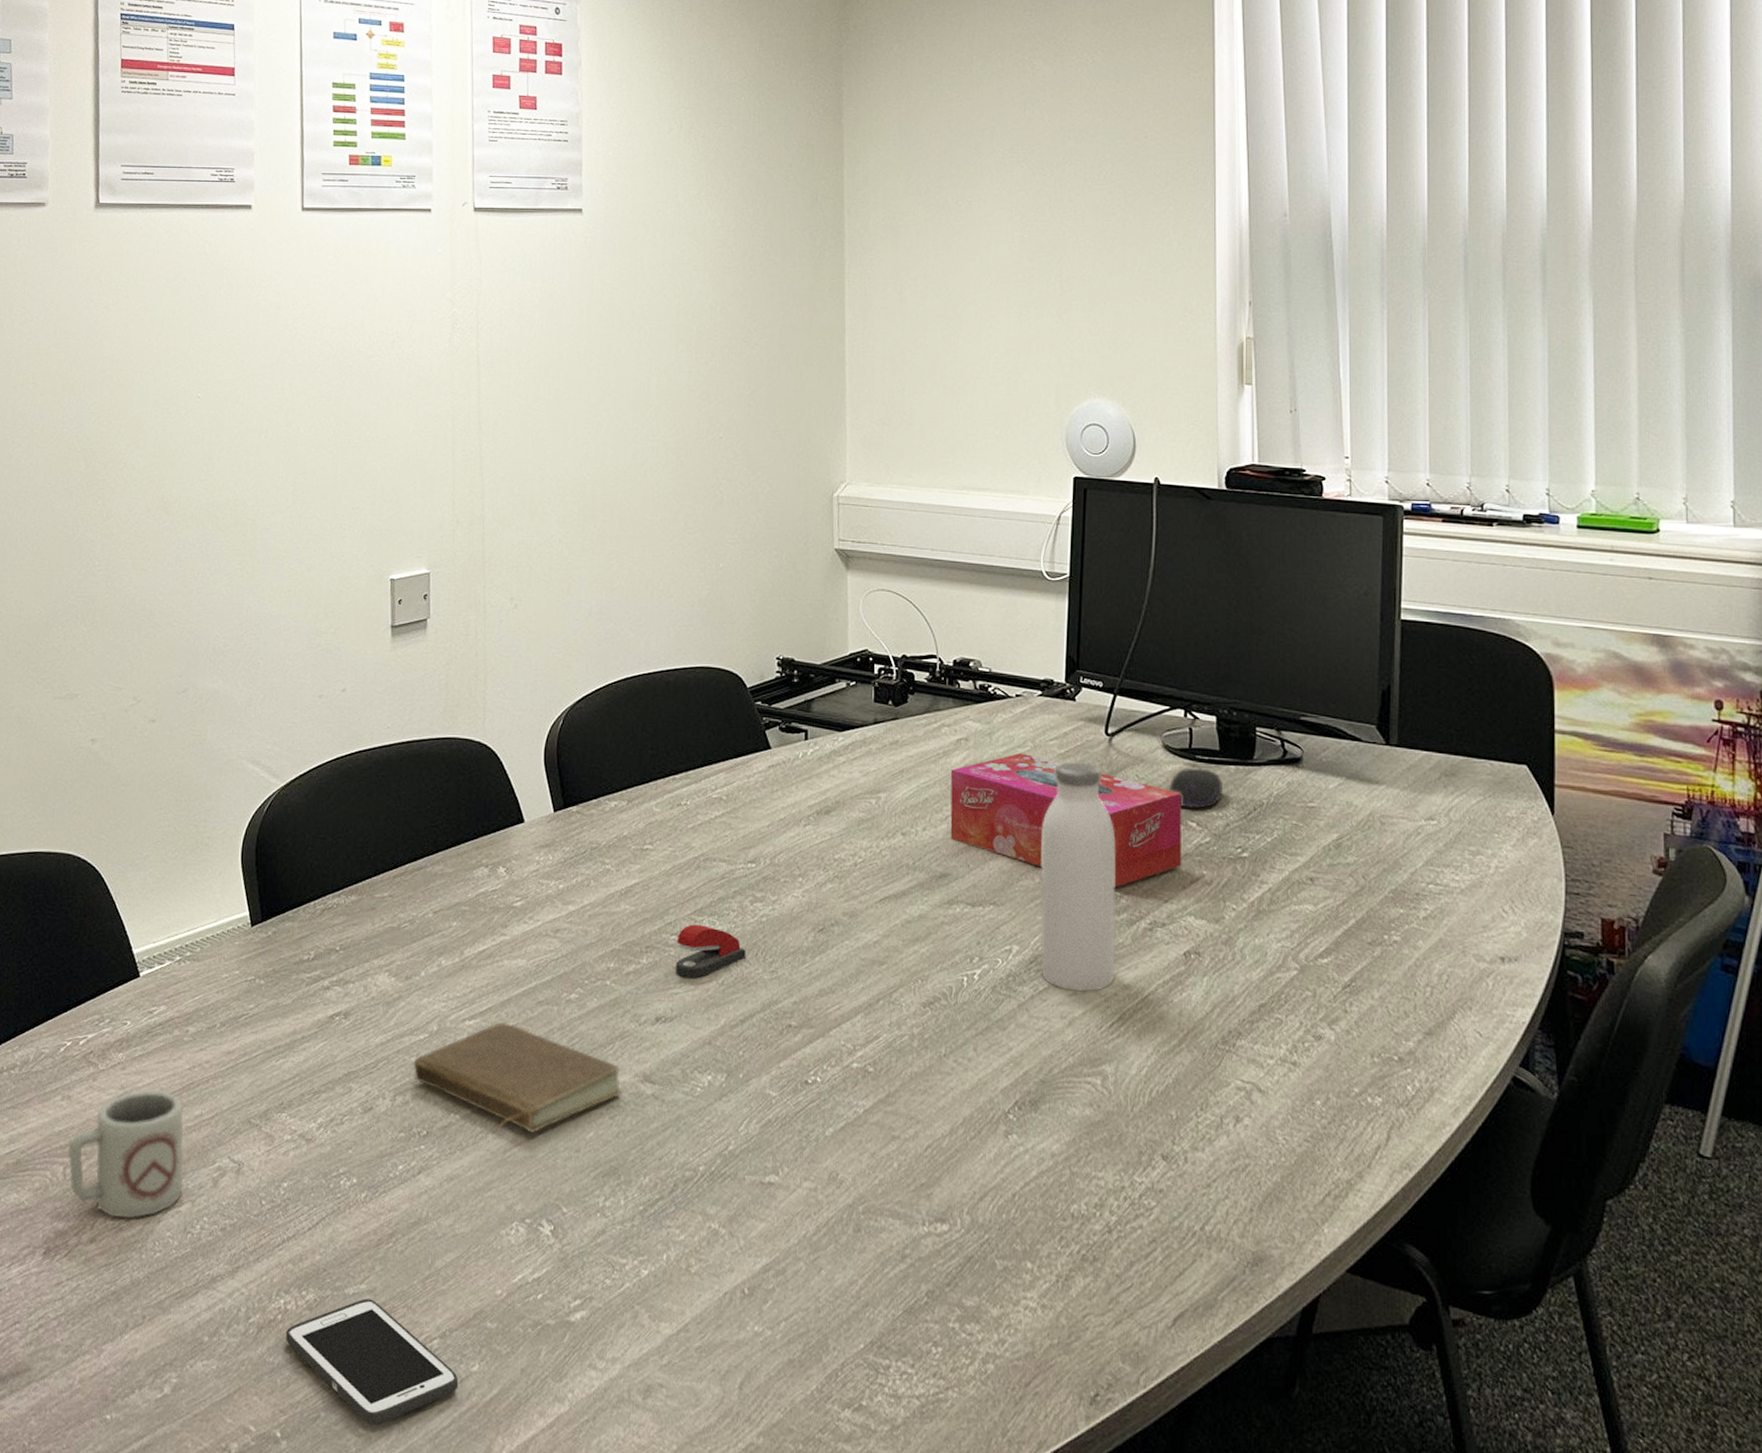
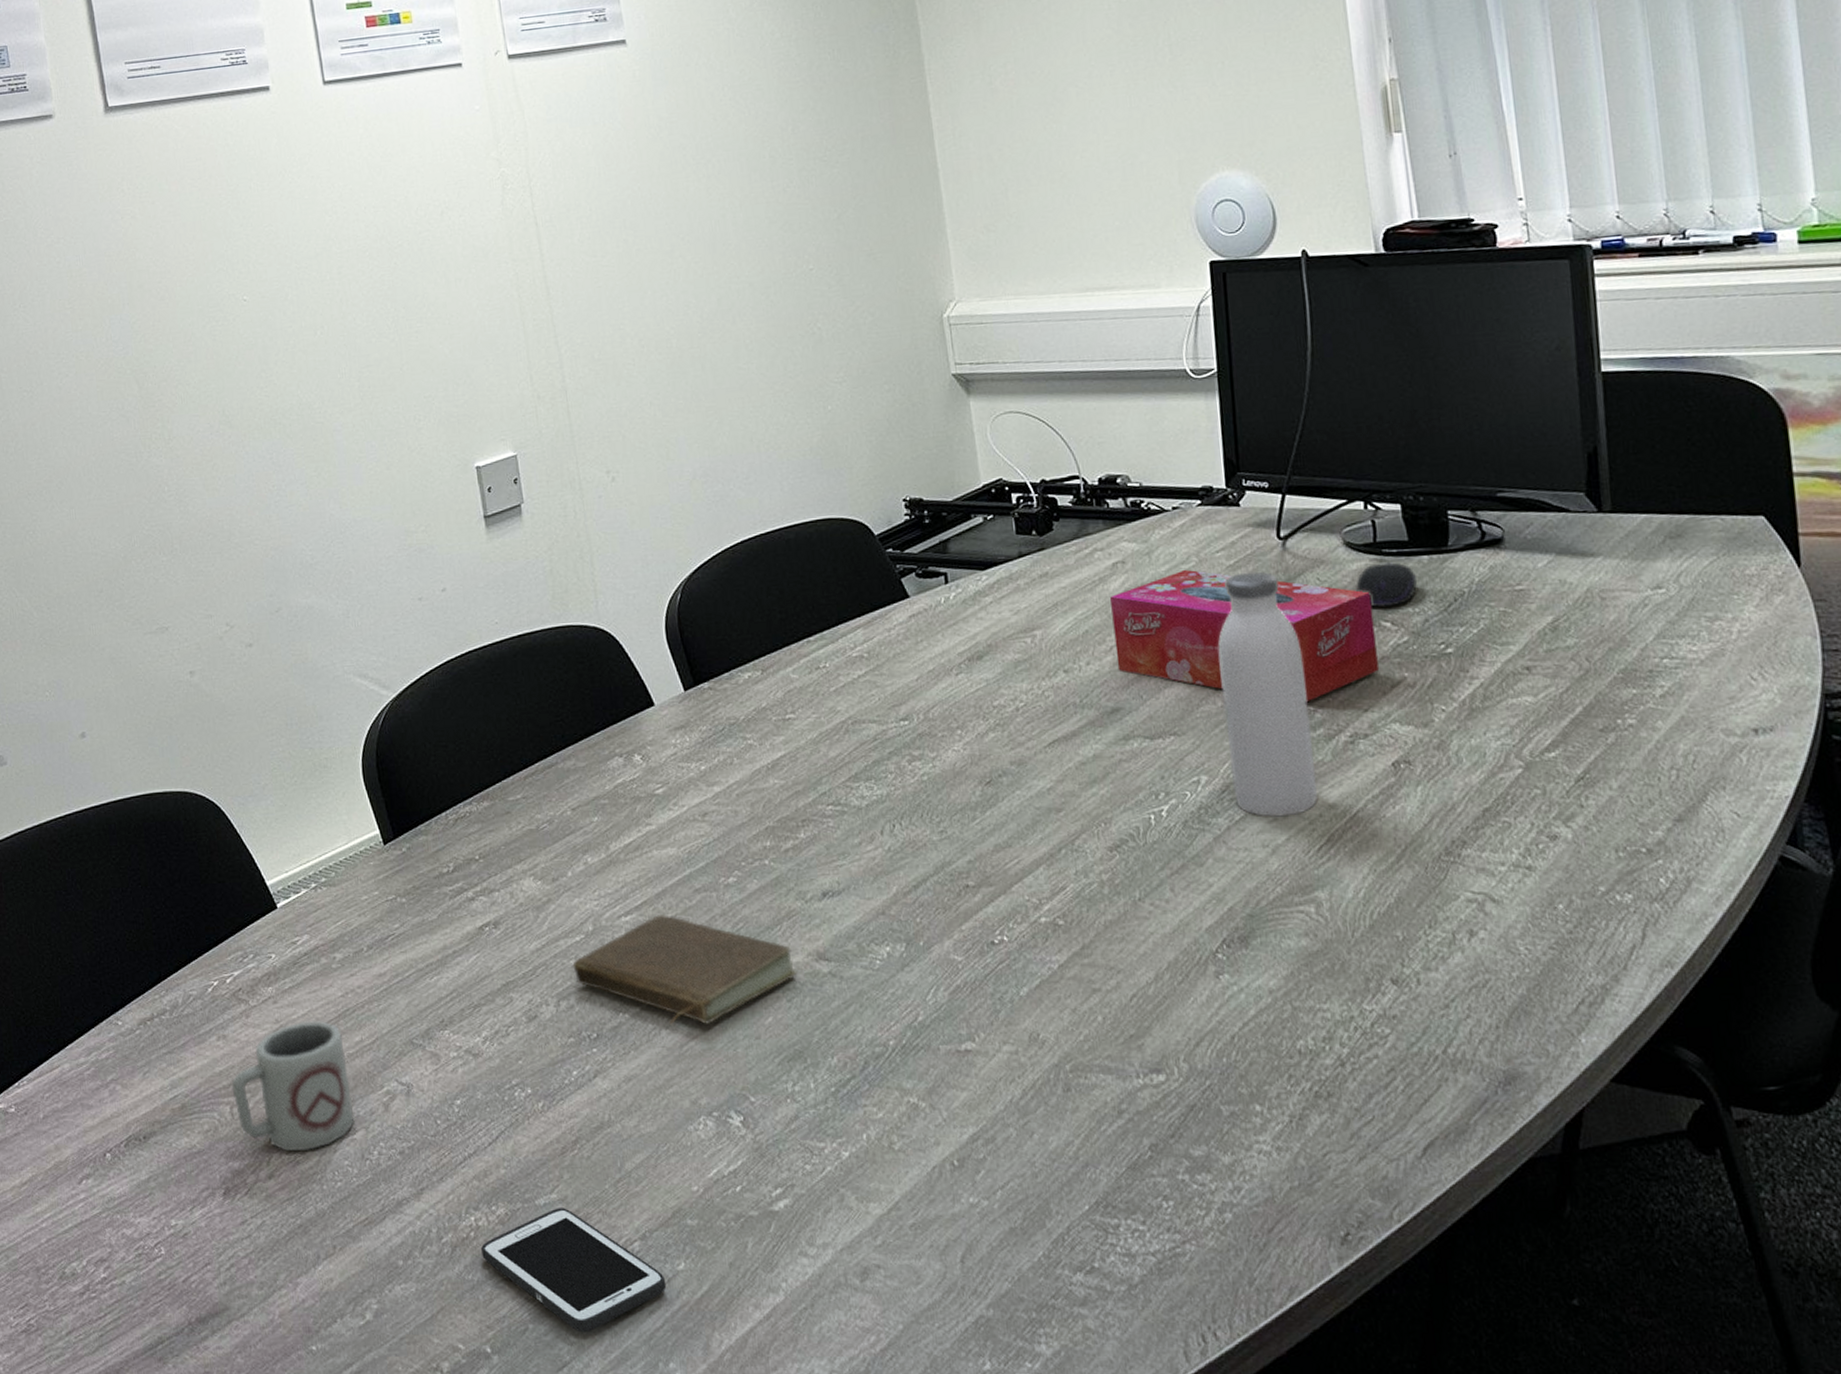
stapler: present [675,924,746,979] -> none [834,791,910,849]

